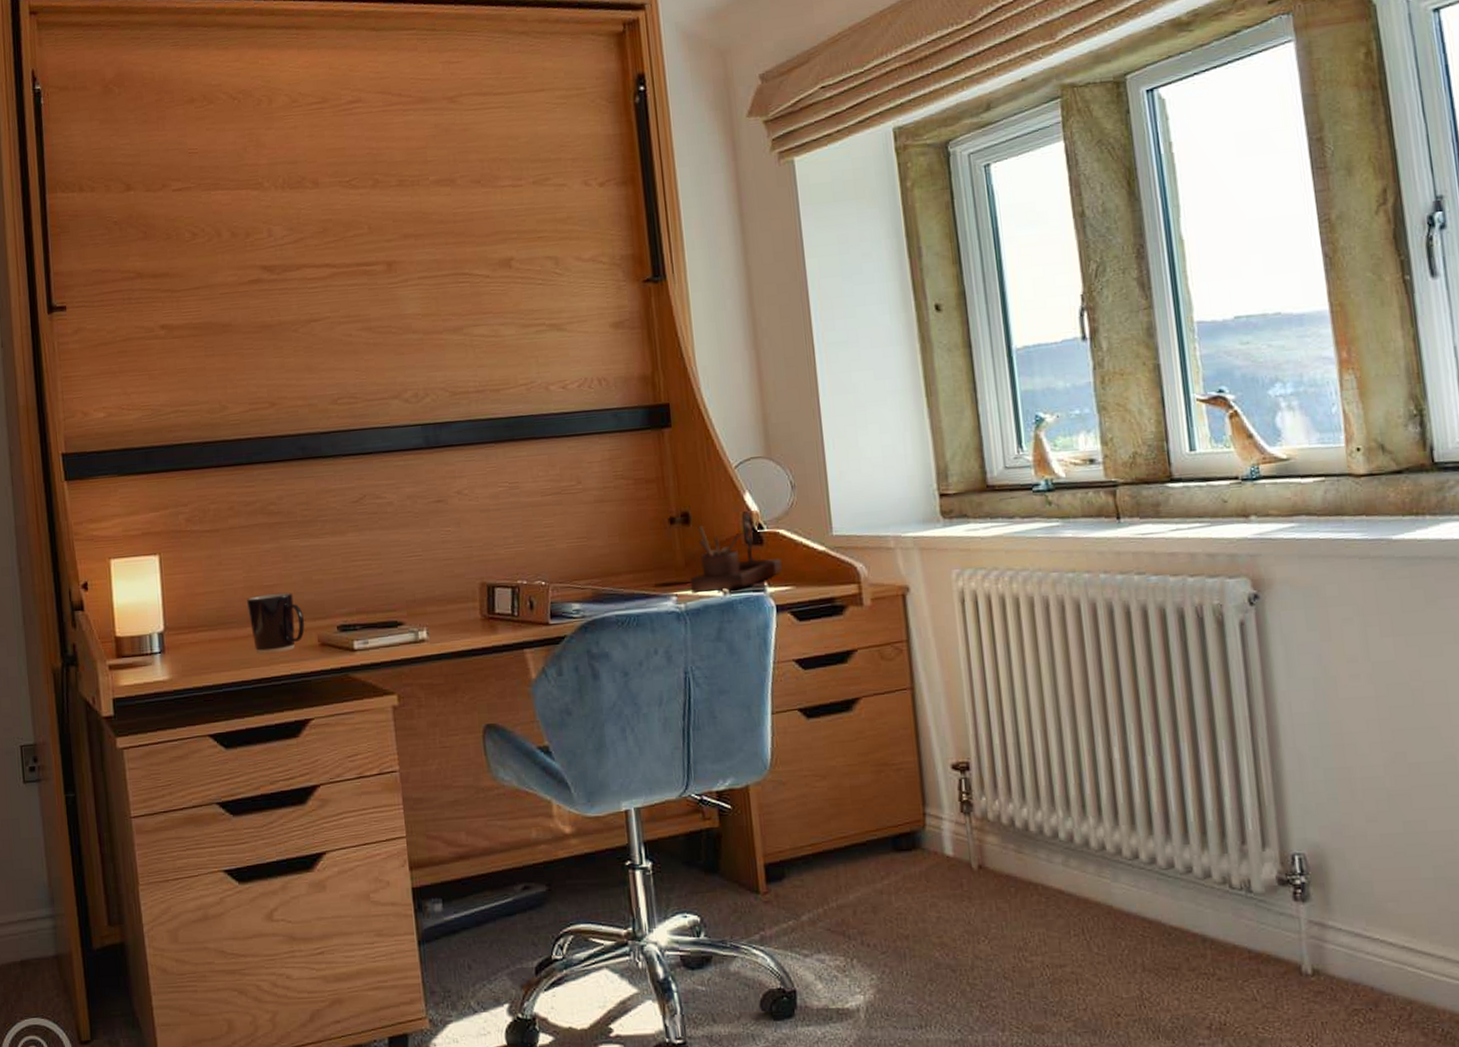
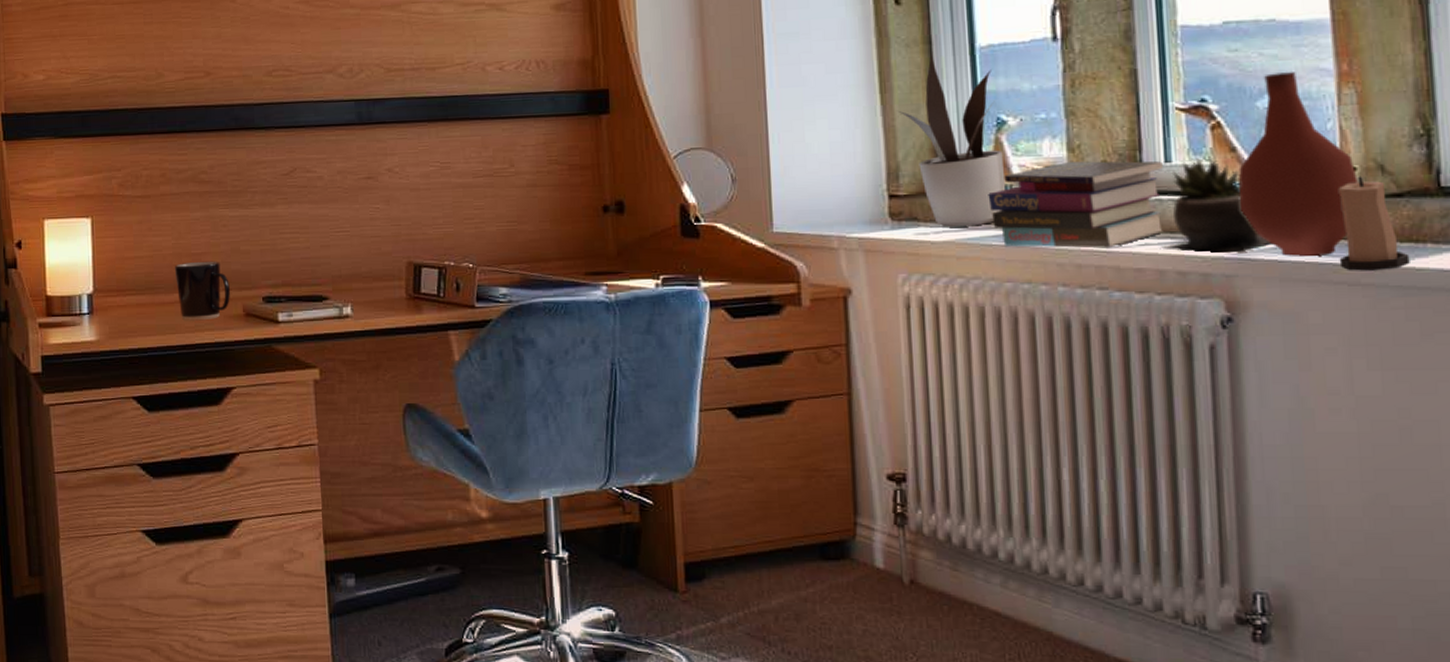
desk organizer: present [690,512,783,592] -> none [622,204,719,284]
potted plant: none [943,355,1047,523] -> present [897,52,1006,227]
books: none [1031,450,1194,539] -> present [988,161,1165,249]
succulent plant: none [1190,443,1288,535] -> present [1160,156,1270,254]
vase: none [1256,361,1364,534] -> present [1238,72,1360,256]
candle: none [1346,455,1412,545] -> present [1339,176,1410,271]

